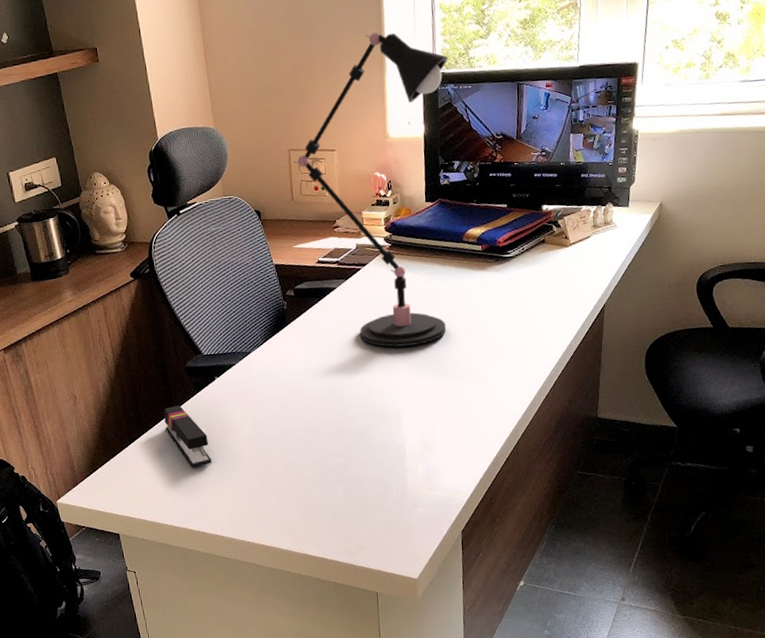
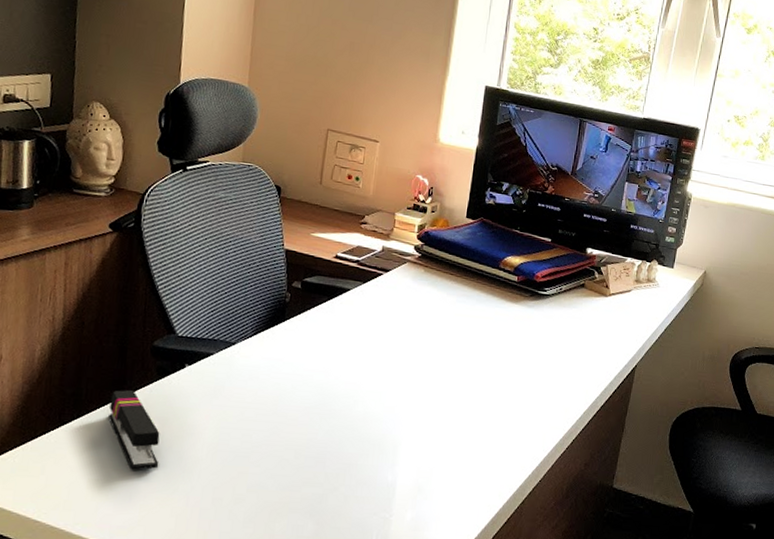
desk lamp: present [293,32,448,348] -> none [330,33,515,372]

